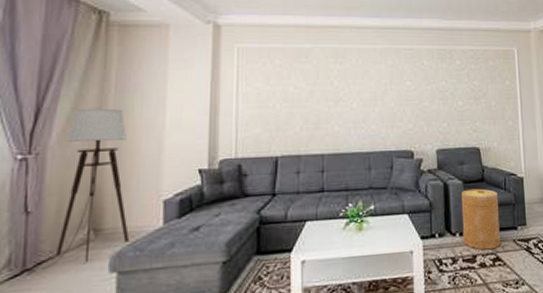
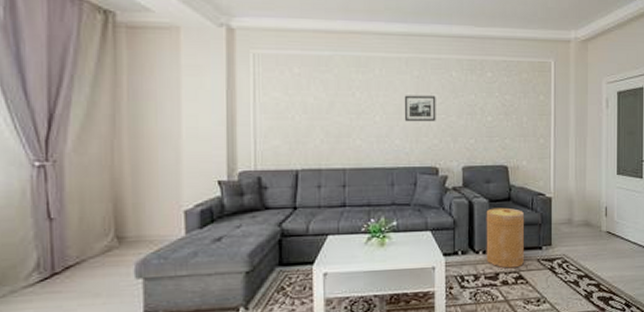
floor lamp: present [23,108,130,274] -> none [53,115,154,278]
picture frame: none [379,83,410,107] -> present [404,95,436,121]

